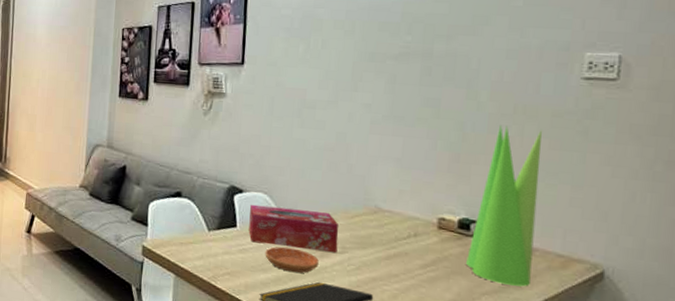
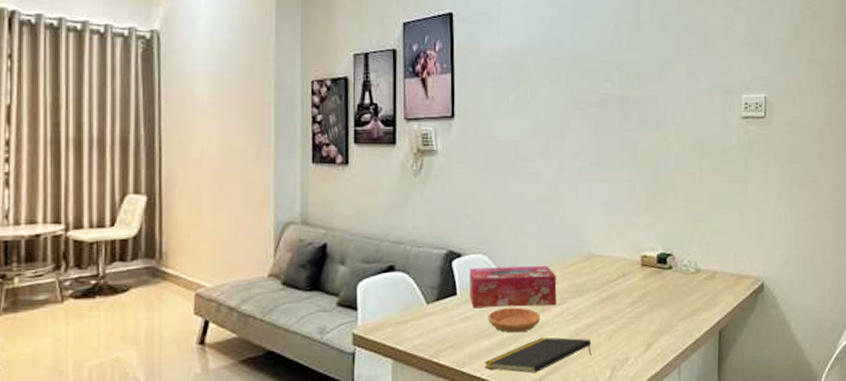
plant: present [466,125,542,287] -> none [665,164,716,308]

